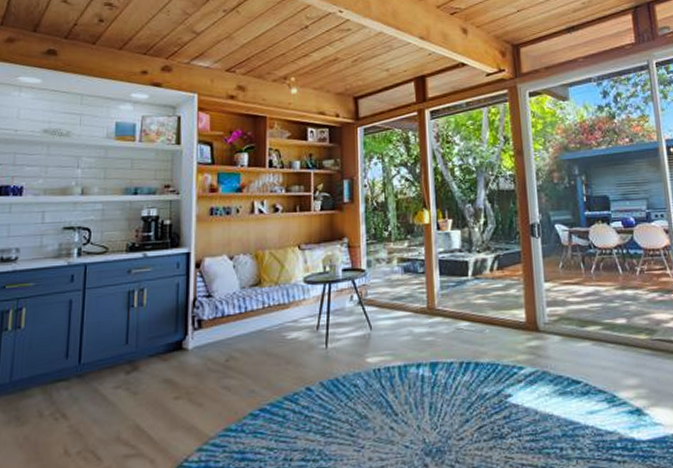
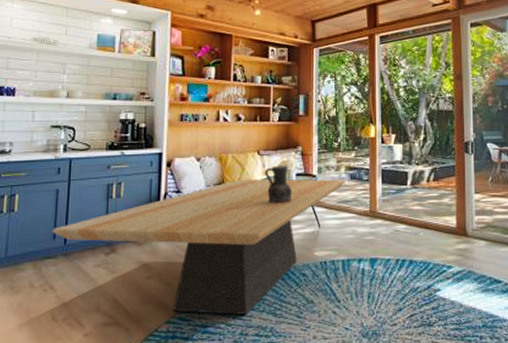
dining table: none [64,274,399,438] -> present [52,178,345,315]
vase: none [307,260,338,305] -> present [265,165,291,204]

